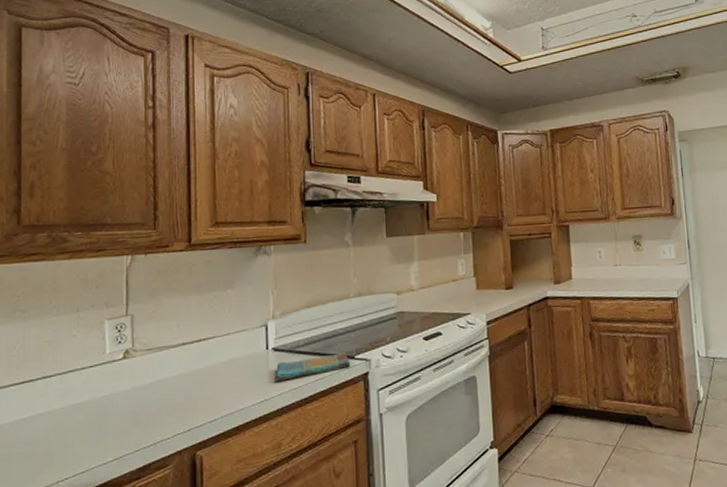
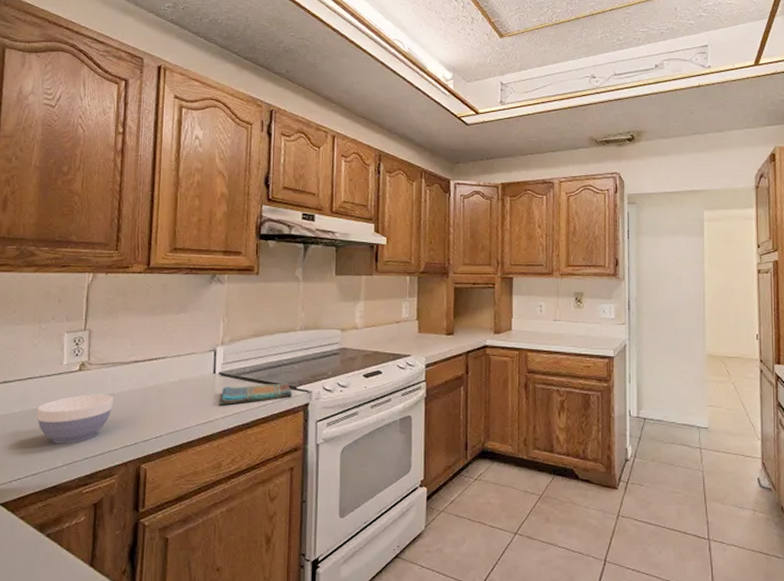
bowl: none [81,381,162,438] -> present [37,394,113,444]

